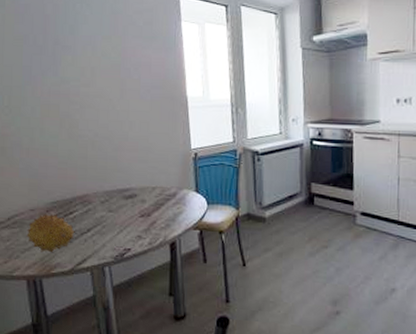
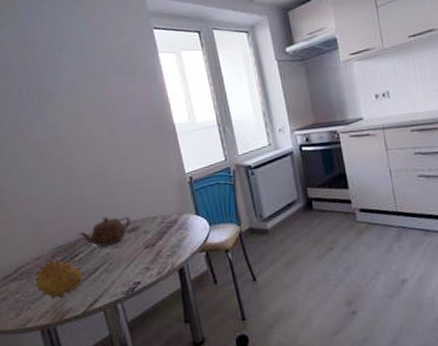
teapot: none [75,180,129,209] -> present [78,216,131,247]

